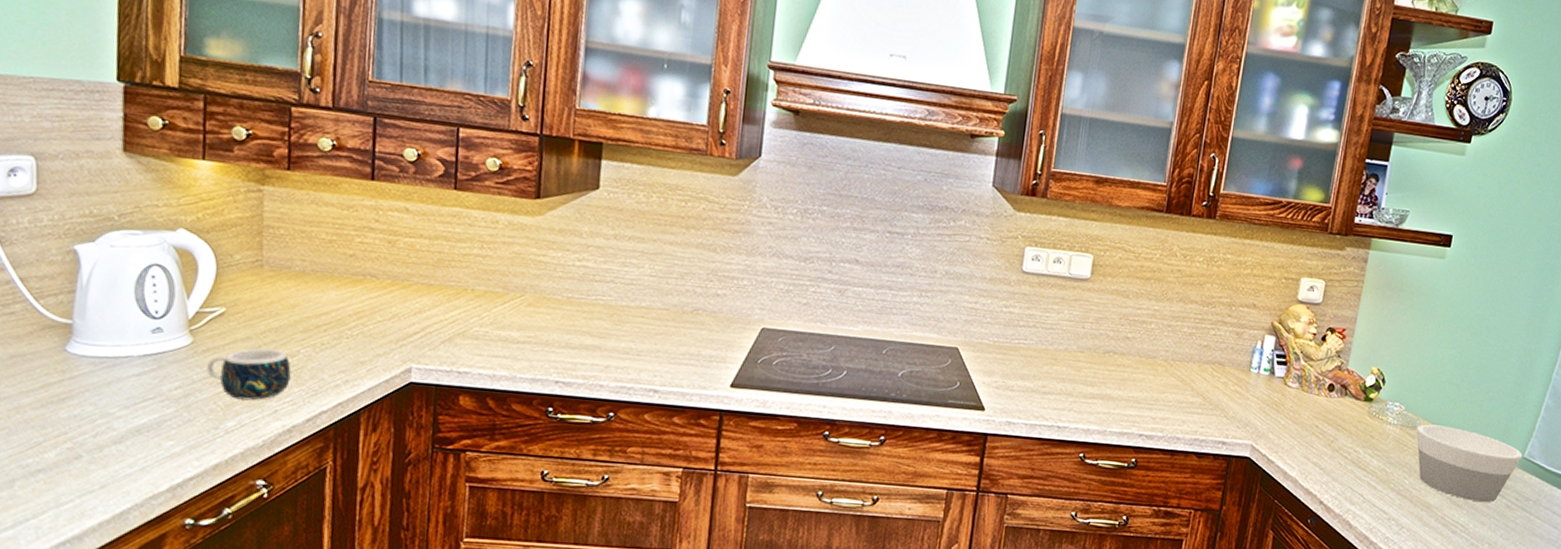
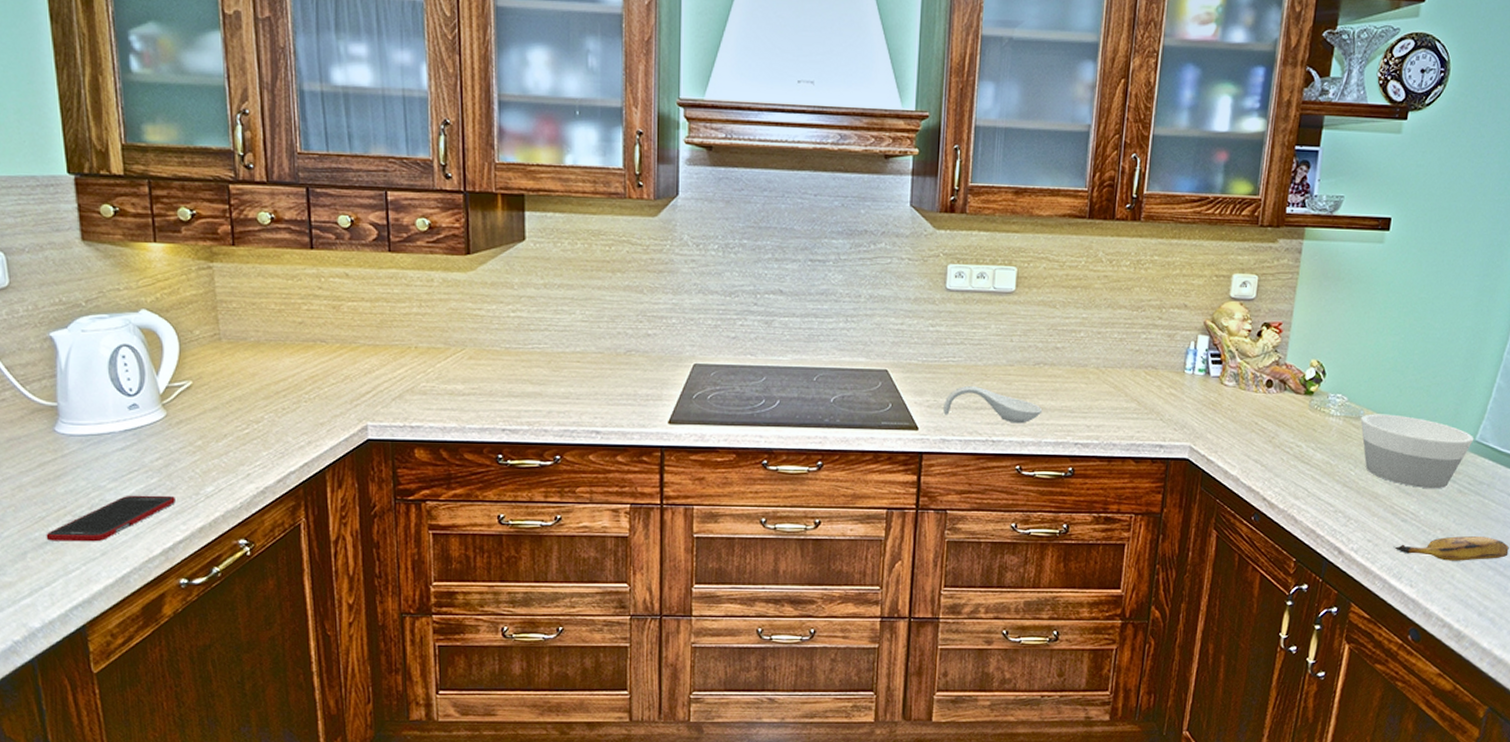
cell phone: none [39,424,191,473] -> present [46,495,175,542]
mug: present [207,348,291,401] -> none [182,417,258,466]
spoon rest: none [1011,369,1110,411] -> present [943,385,1043,424]

